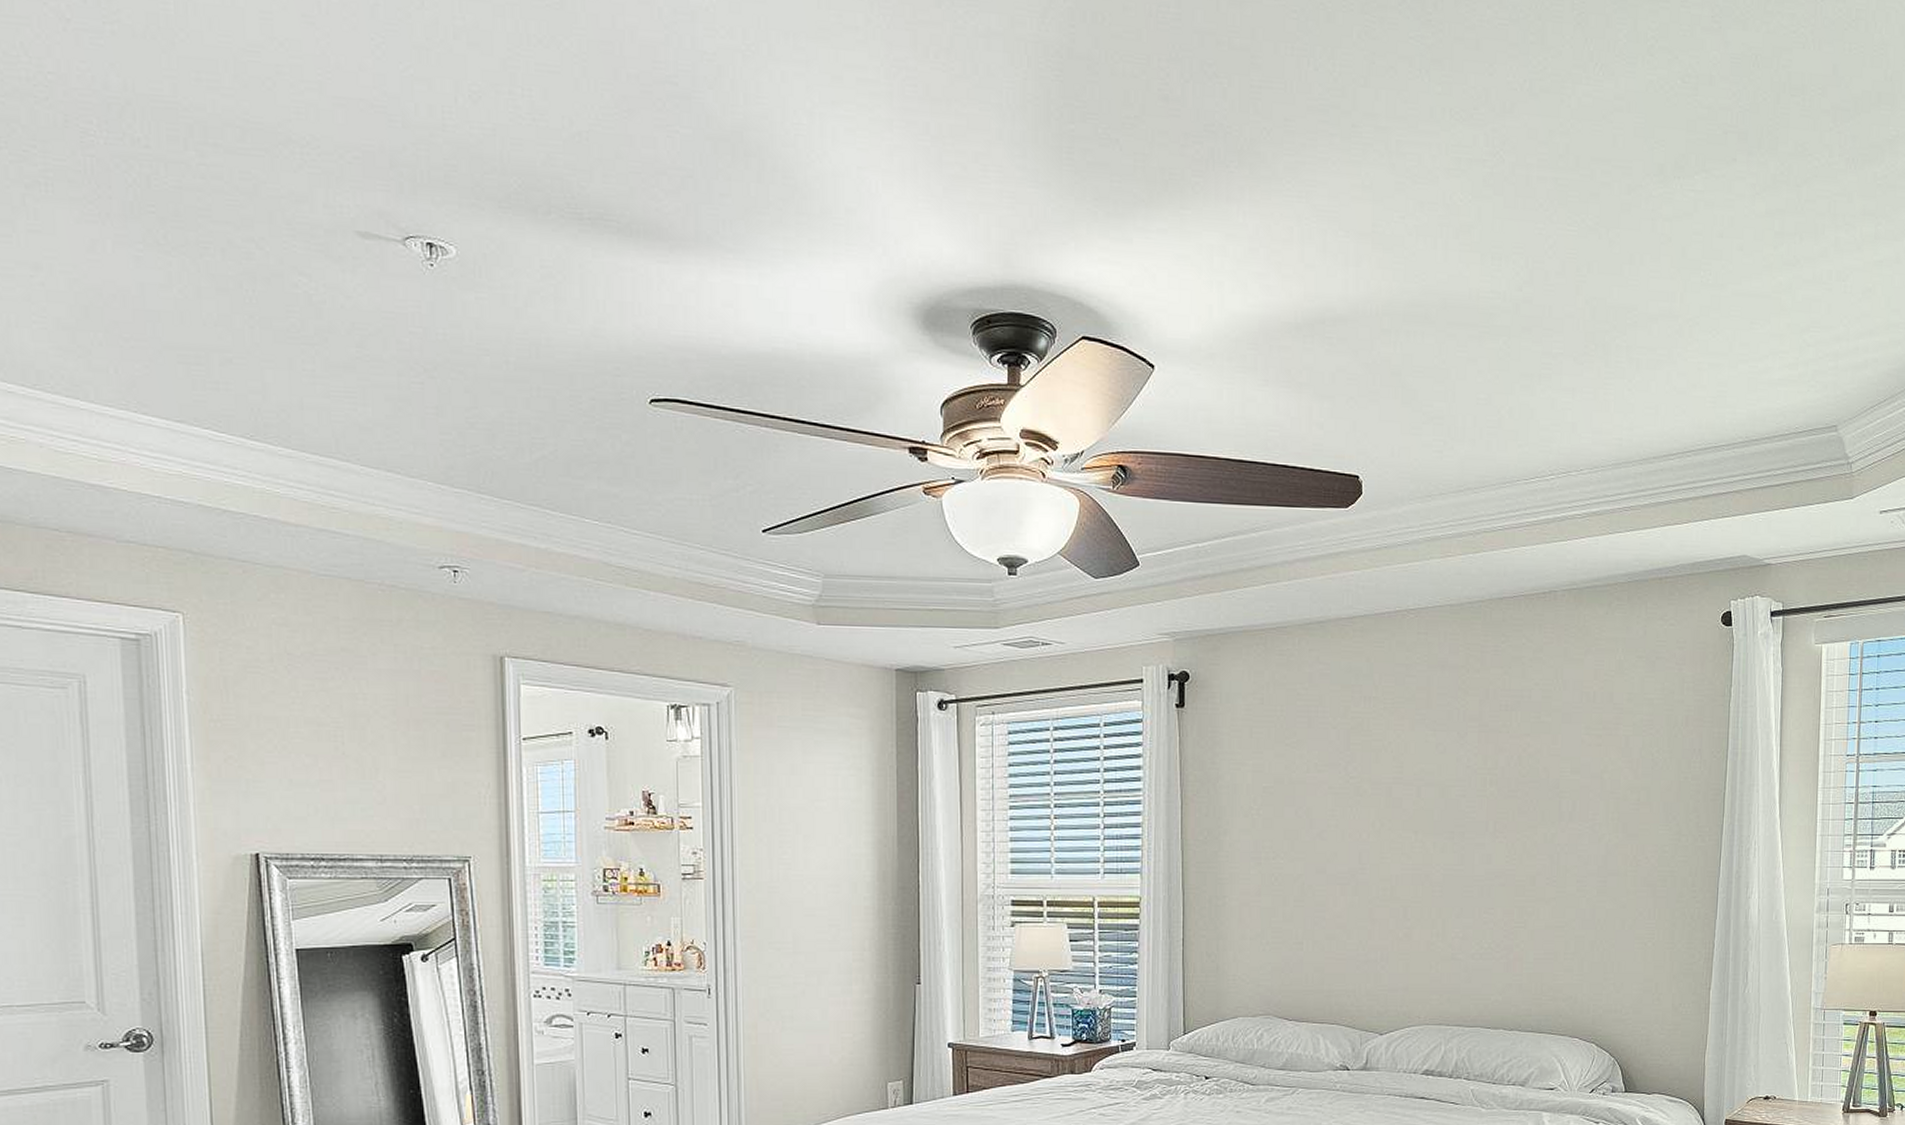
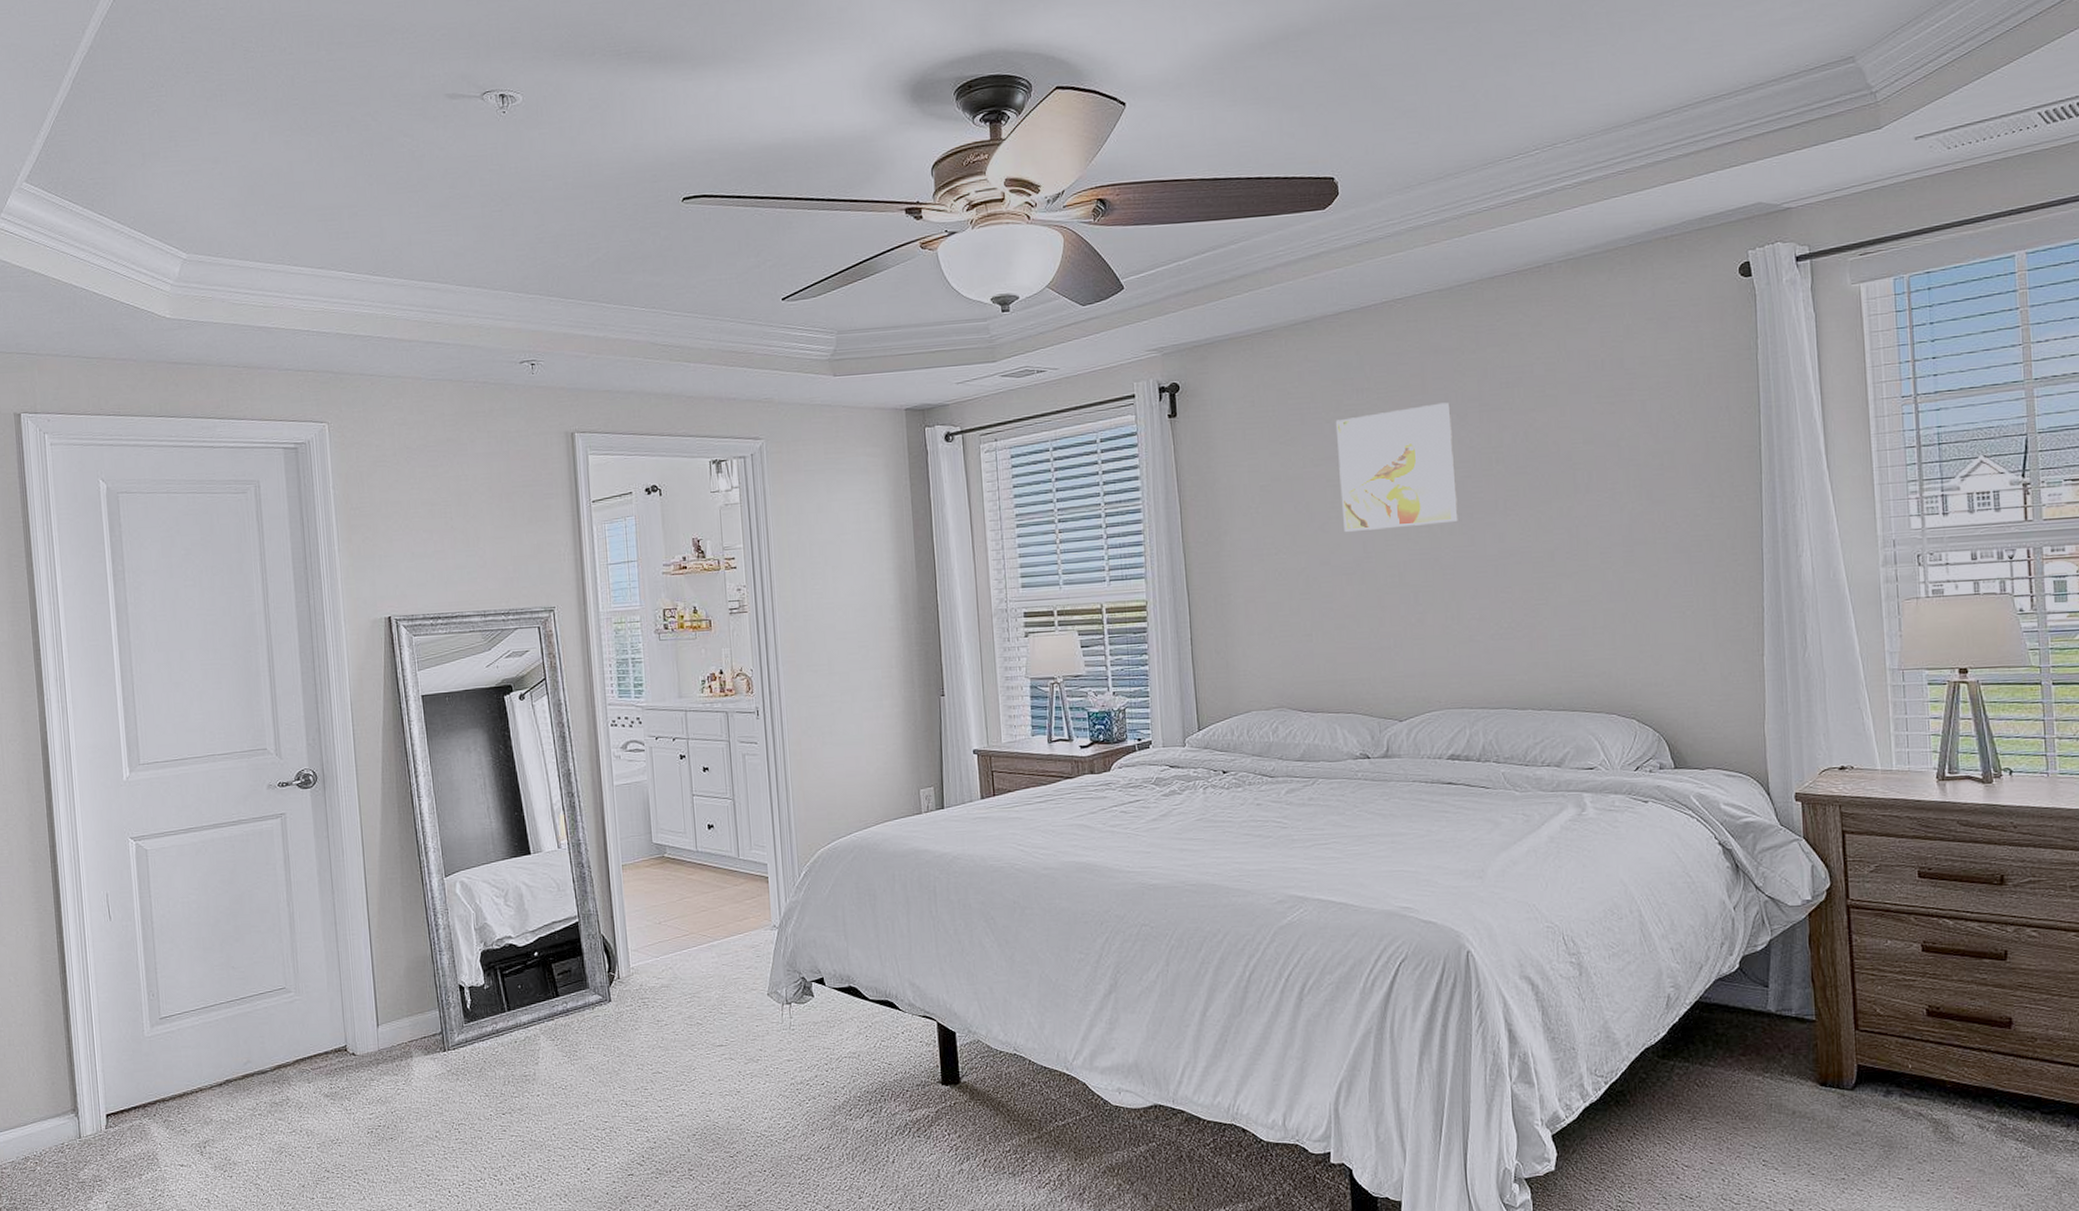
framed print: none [1341,719,1452,842] -> present [1335,402,1458,532]

